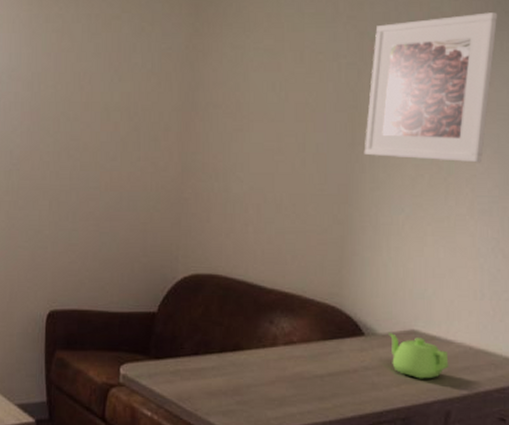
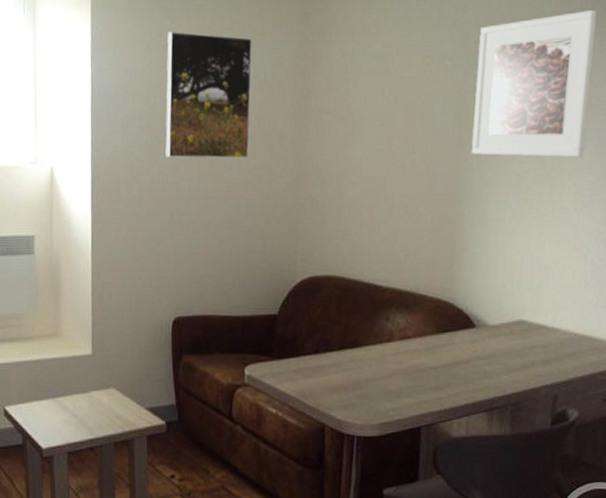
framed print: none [47,18,140,149] -> present [165,32,252,159]
teapot: present [389,332,449,379] -> none [498,323,556,366]

